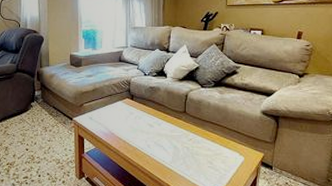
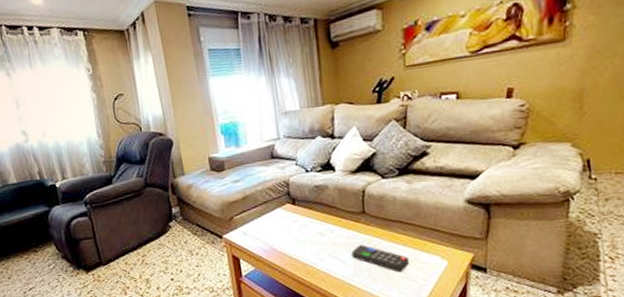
remote control: none [172,137,216,163] -> present [351,244,410,273]

